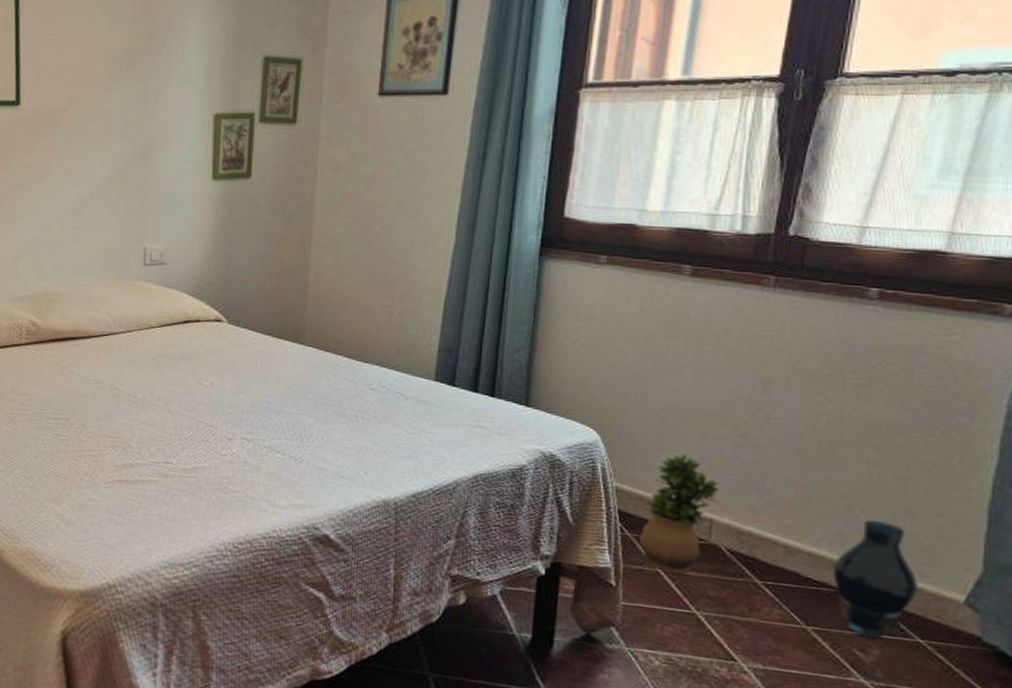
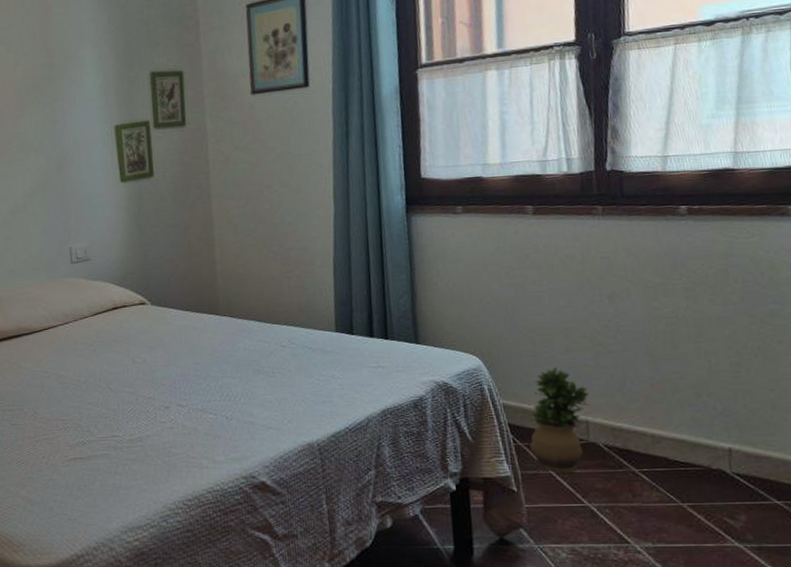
vase: present [833,519,918,639] -> none [694,402,767,505]

